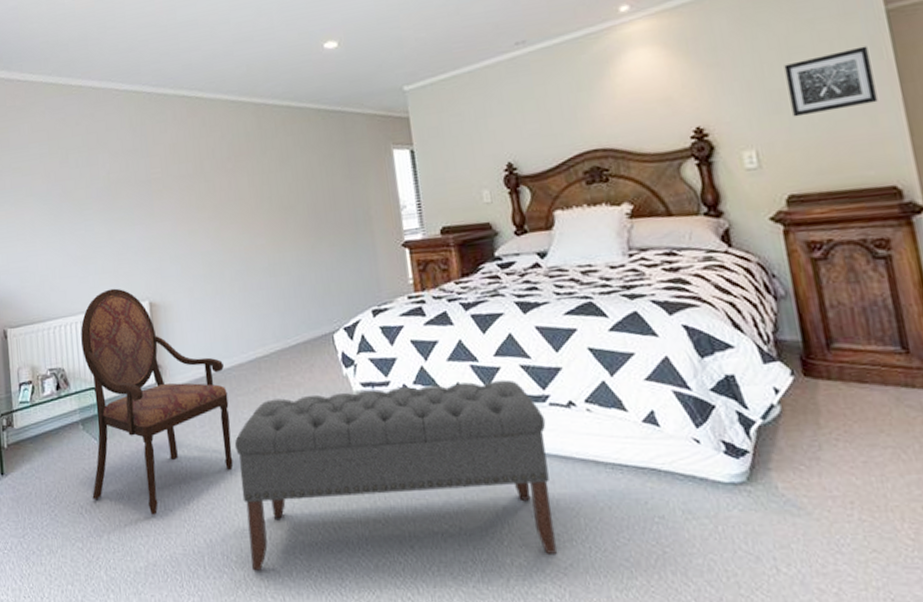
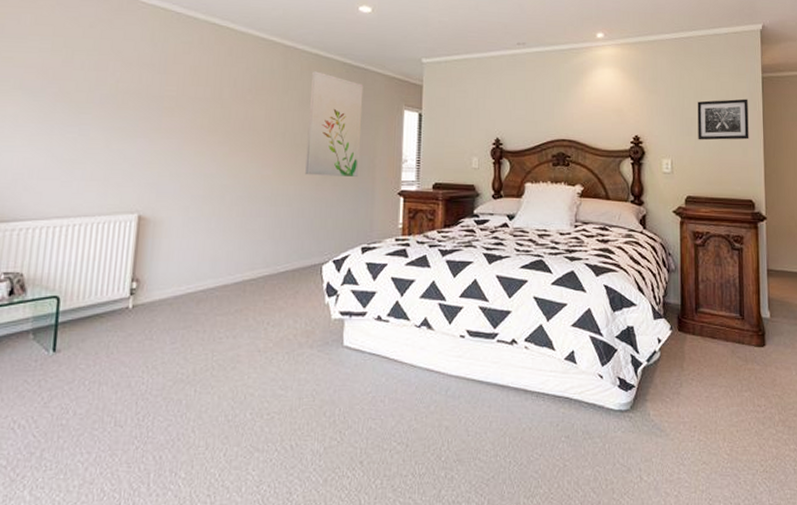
armchair: present [80,288,233,516] -> none [30,197,207,432]
bench: present [234,379,557,571] -> none [201,318,492,487]
wall art: none [287,124,355,239] -> present [305,71,364,177]

